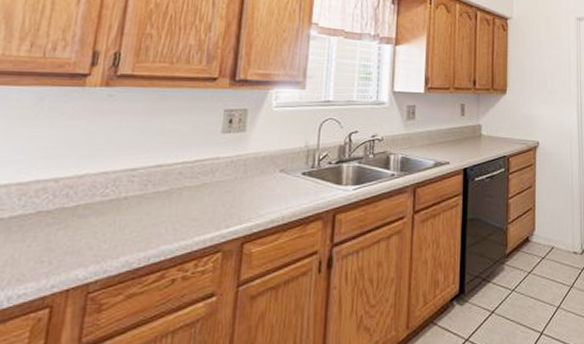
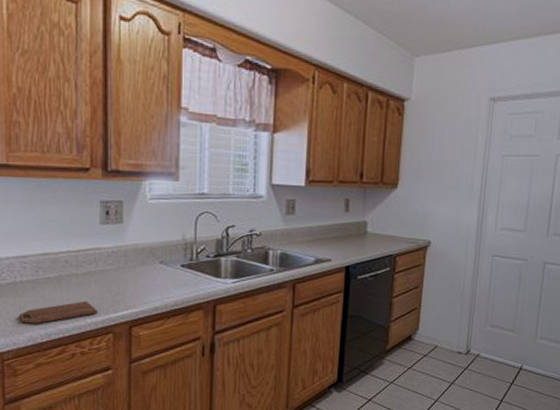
cutting board: none [115,216,208,246] -> present [18,301,97,324]

